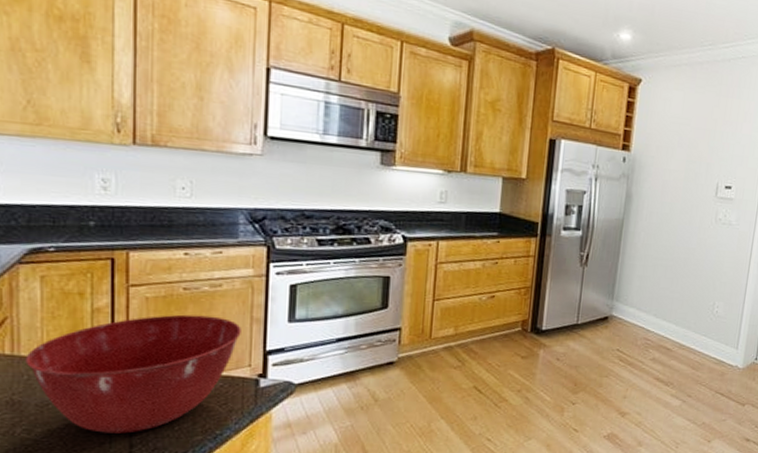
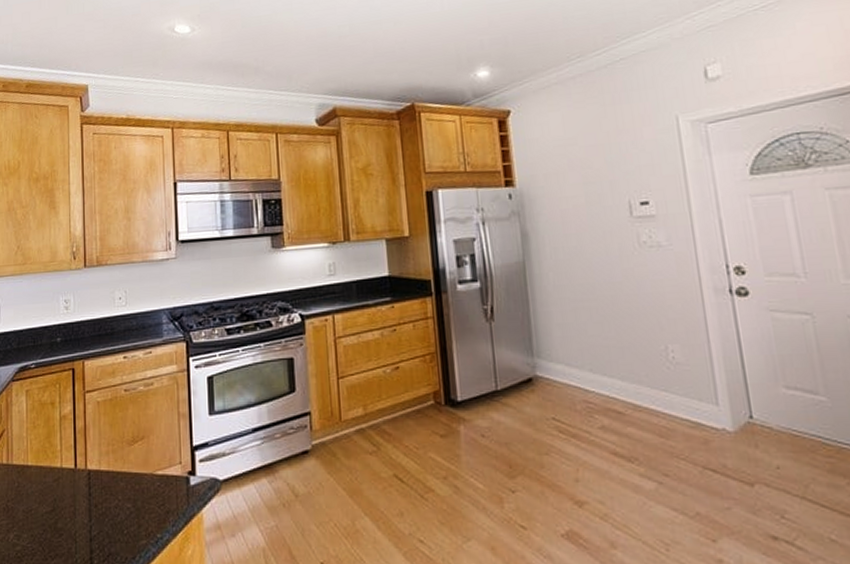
mixing bowl: present [25,314,241,434] -> none [16,415,171,538]

